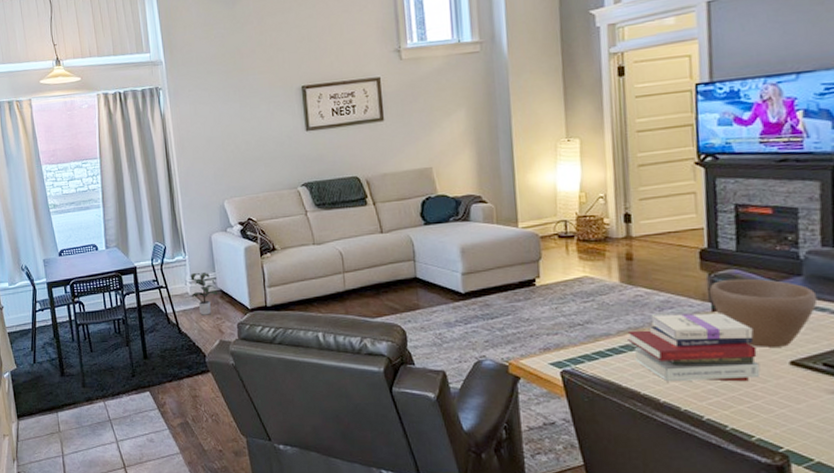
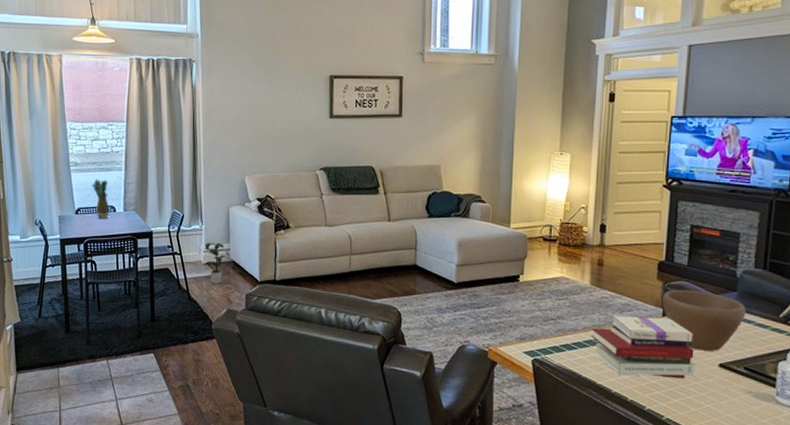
vase: none [71,218,92,259] -> present [91,178,110,219]

